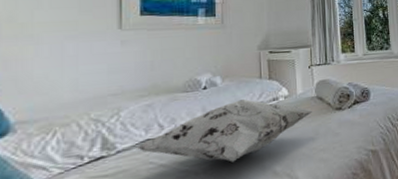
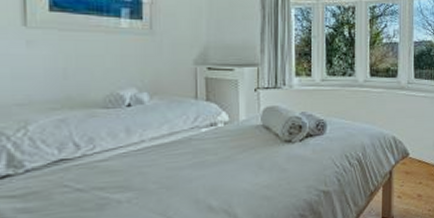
decorative pillow: present [136,98,313,162] -> none [47,121,258,192]

